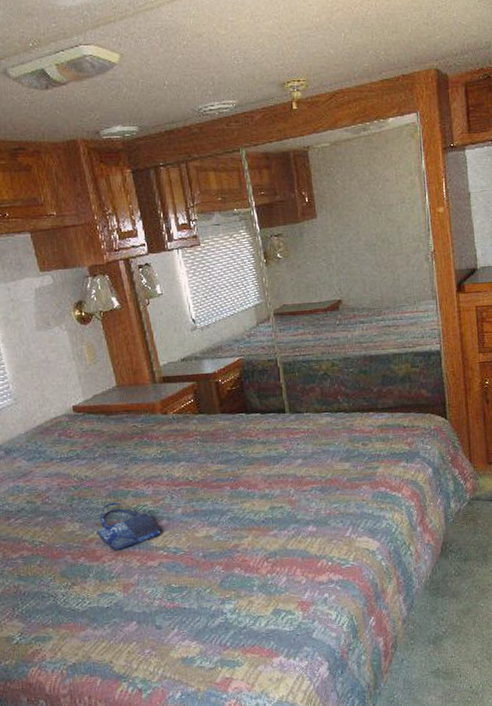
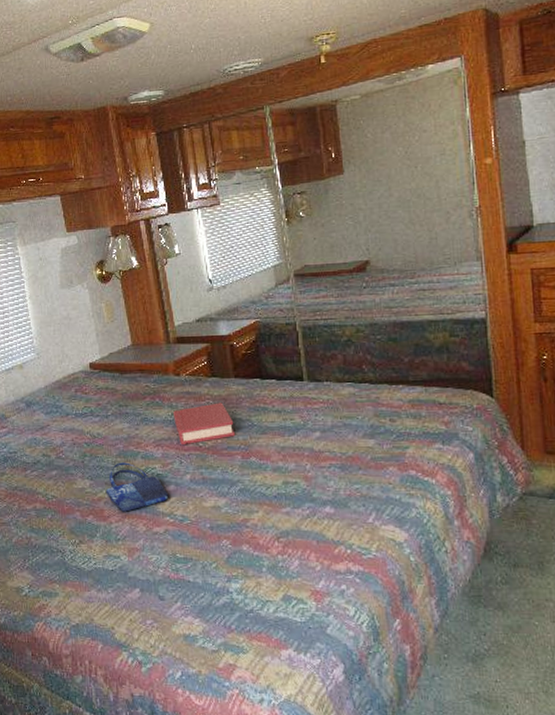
hardback book: none [162,438,223,480] -> present [173,402,235,444]

